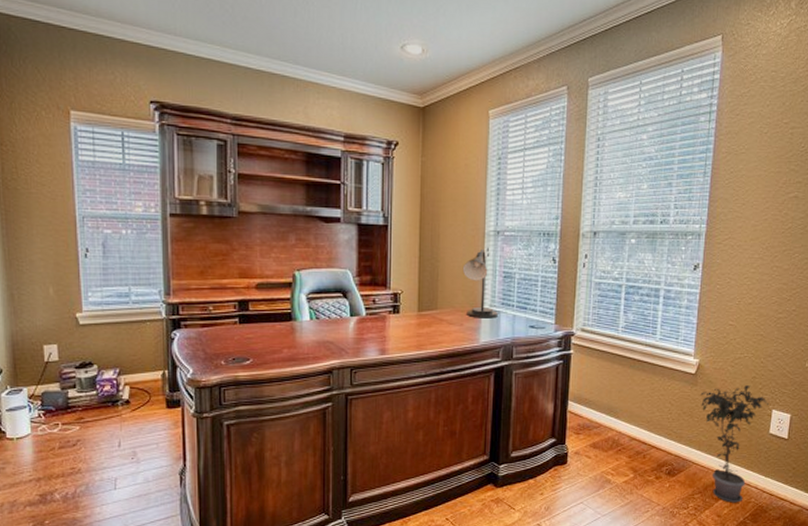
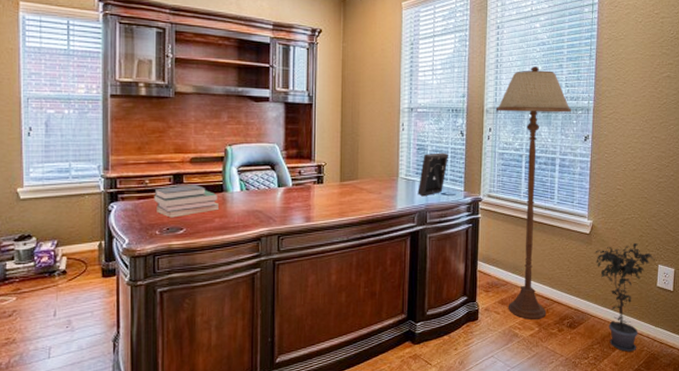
books: none [218,313,288,347] -> present [154,185,220,218]
desk lamp: present [462,248,498,319] -> none [380,124,413,187]
picture frame: none [503,281,538,330] -> present [417,152,448,197]
floor lamp: none [594,185,680,465] -> present [496,66,571,320]

